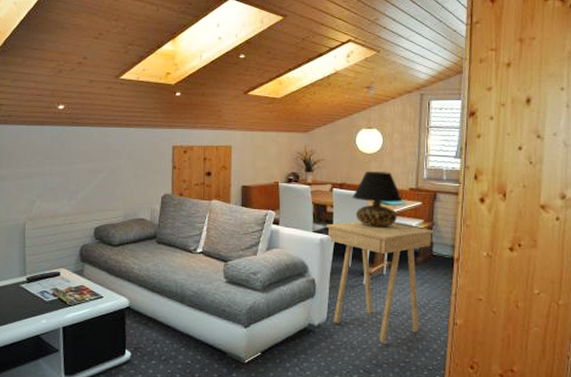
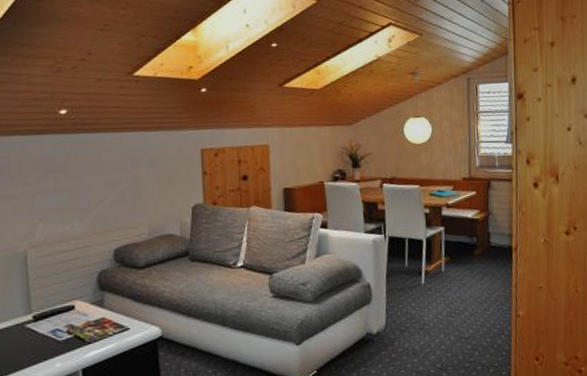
side table: present [326,221,435,344] -> none [378,215,491,345]
table lamp: present [352,171,403,227] -> none [403,162,456,222]

